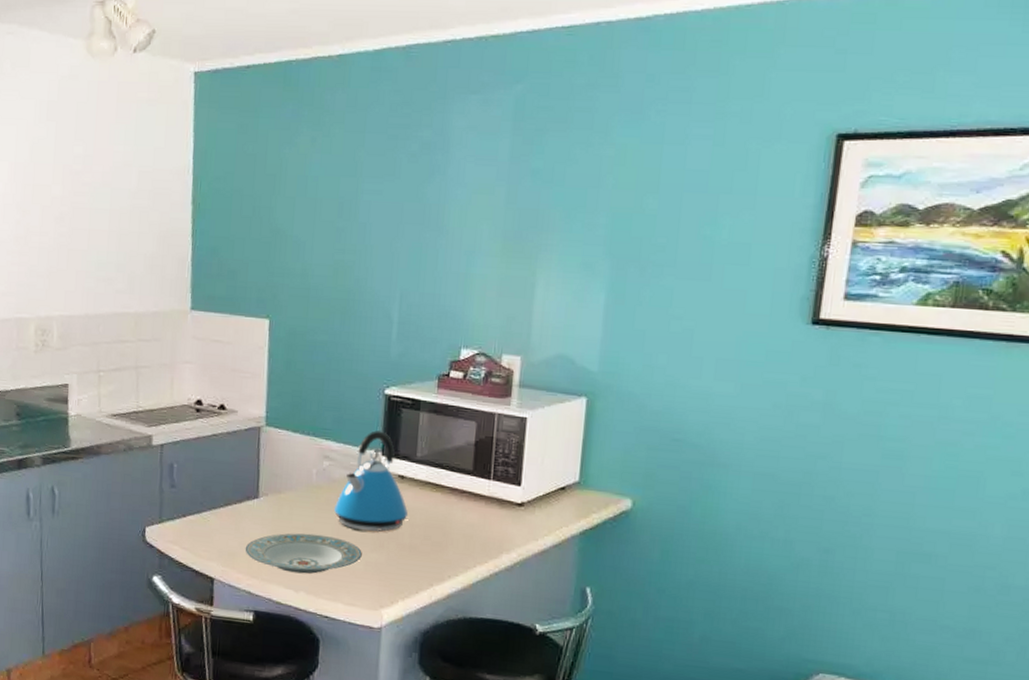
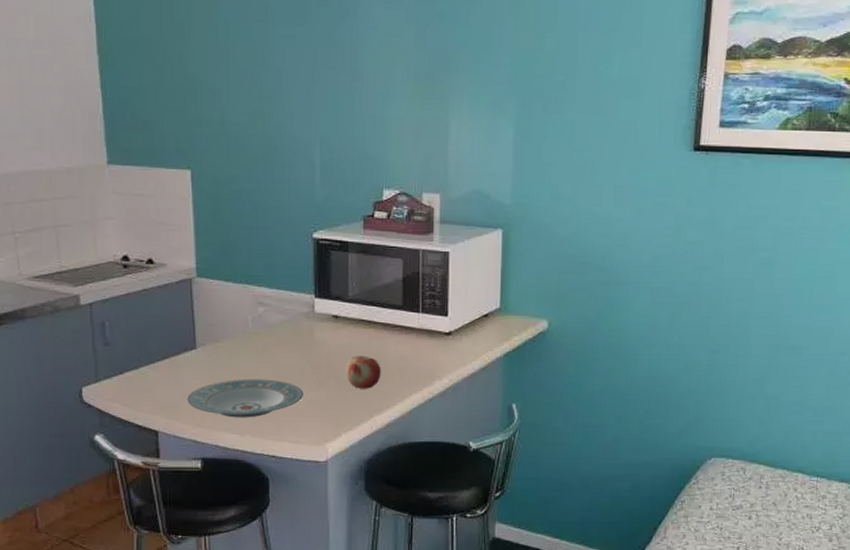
kettle: present [333,430,409,533] -> none [272,274,345,372]
fruit: none [408,519,446,556] -> present [346,356,381,389]

